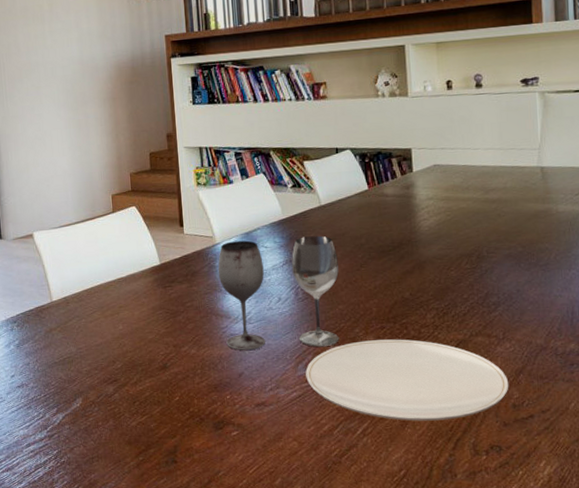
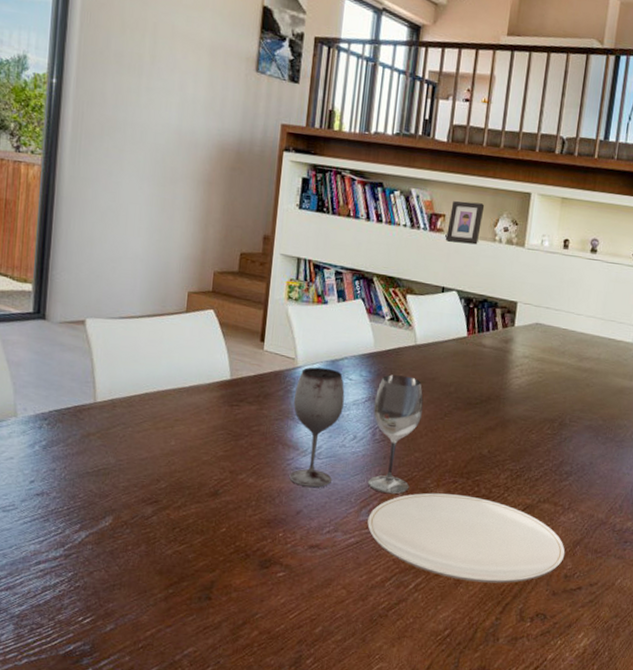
picture frame: none [330,65,362,106] -> present [446,201,485,245]

